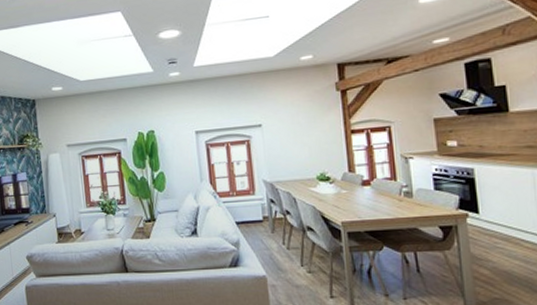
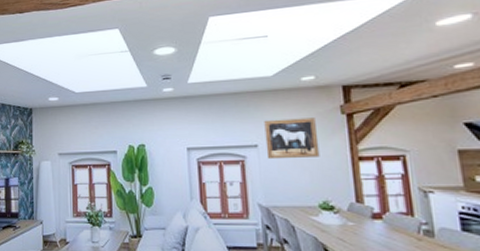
wall art: none [267,95,318,138] -> present [264,117,320,160]

